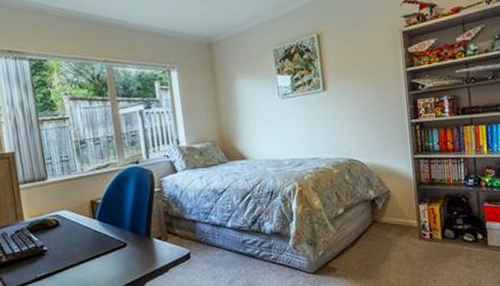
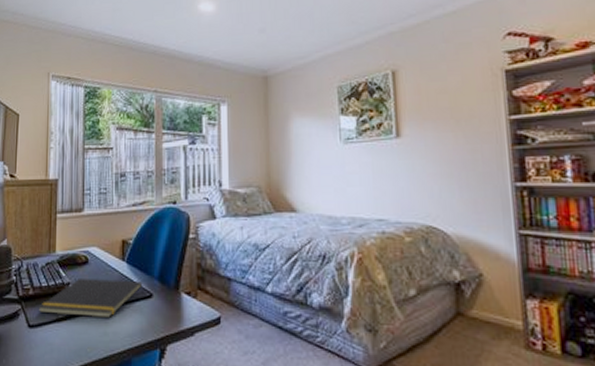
notepad: none [14,234,117,277] -> present [38,279,143,317]

